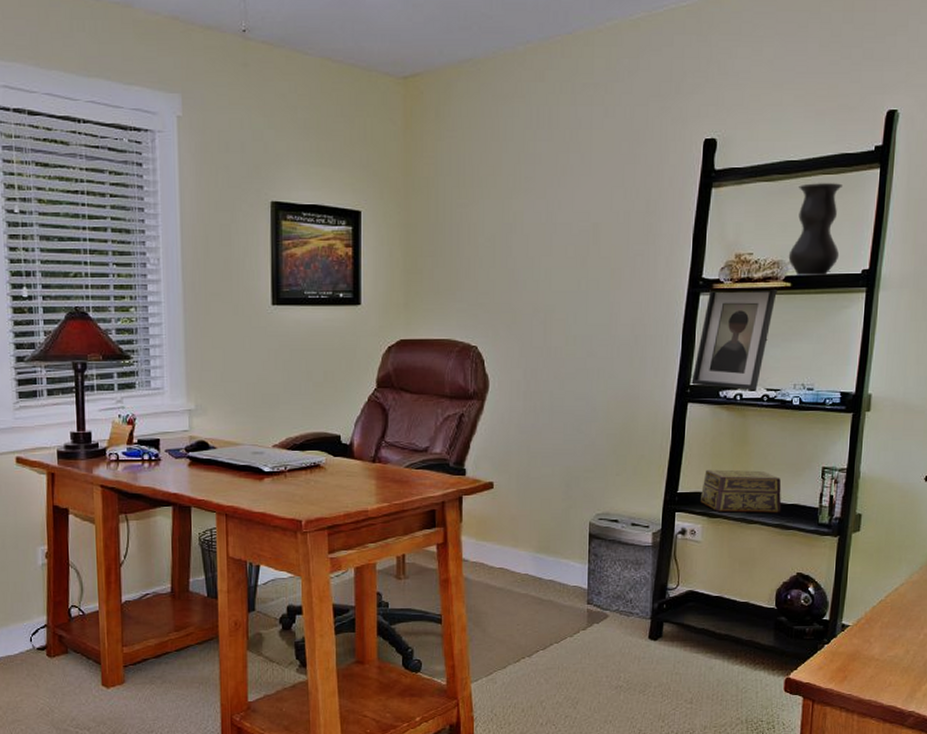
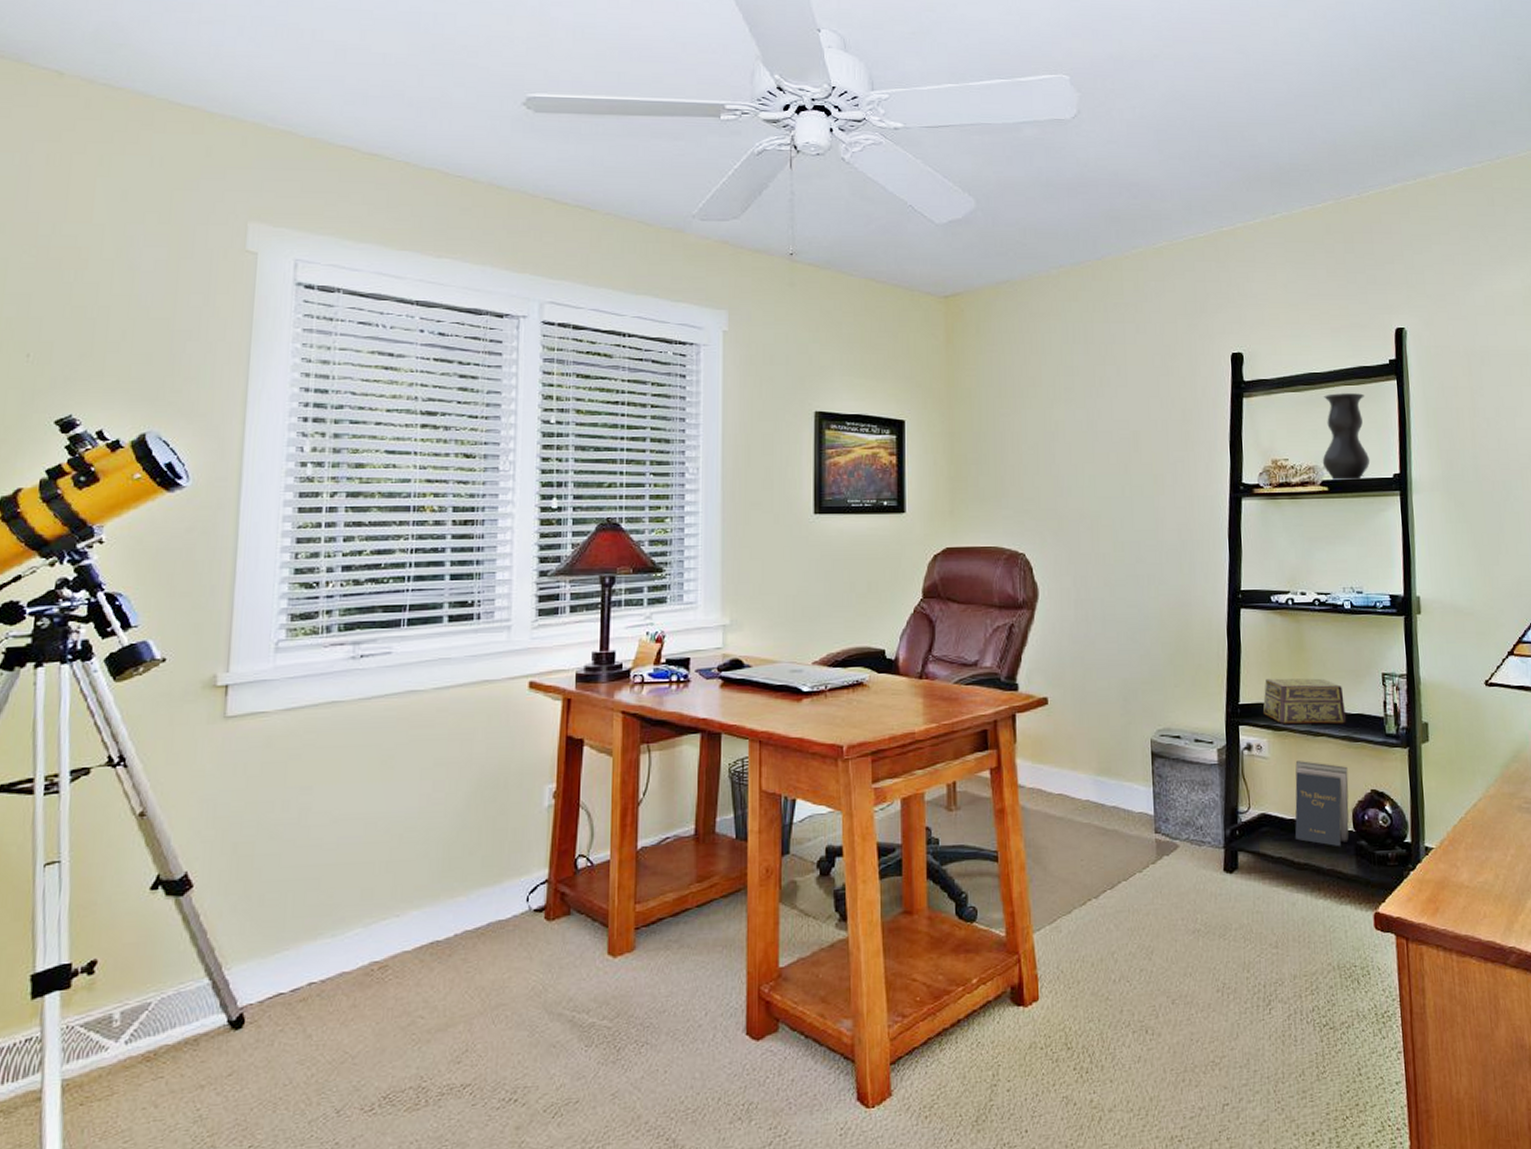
picture frame: present [691,287,777,391] -> none [1242,491,1316,595]
books: none [718,545,777,622] -> present [1294,761,1350,847]

